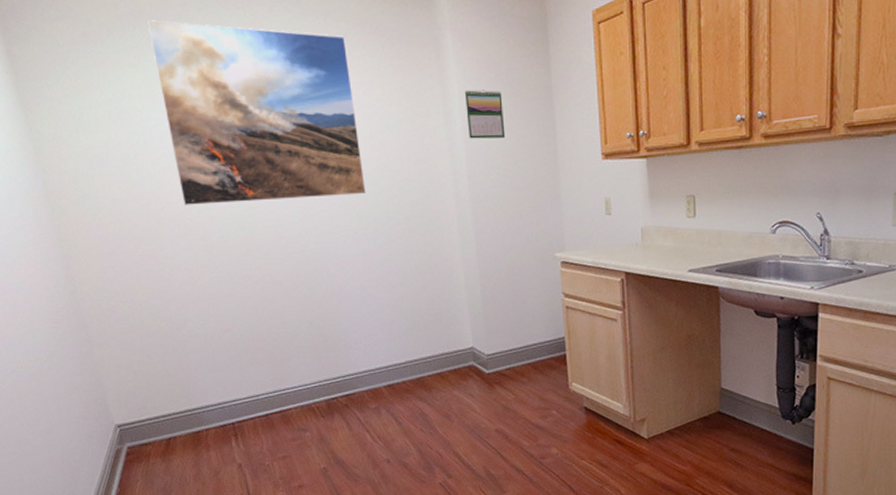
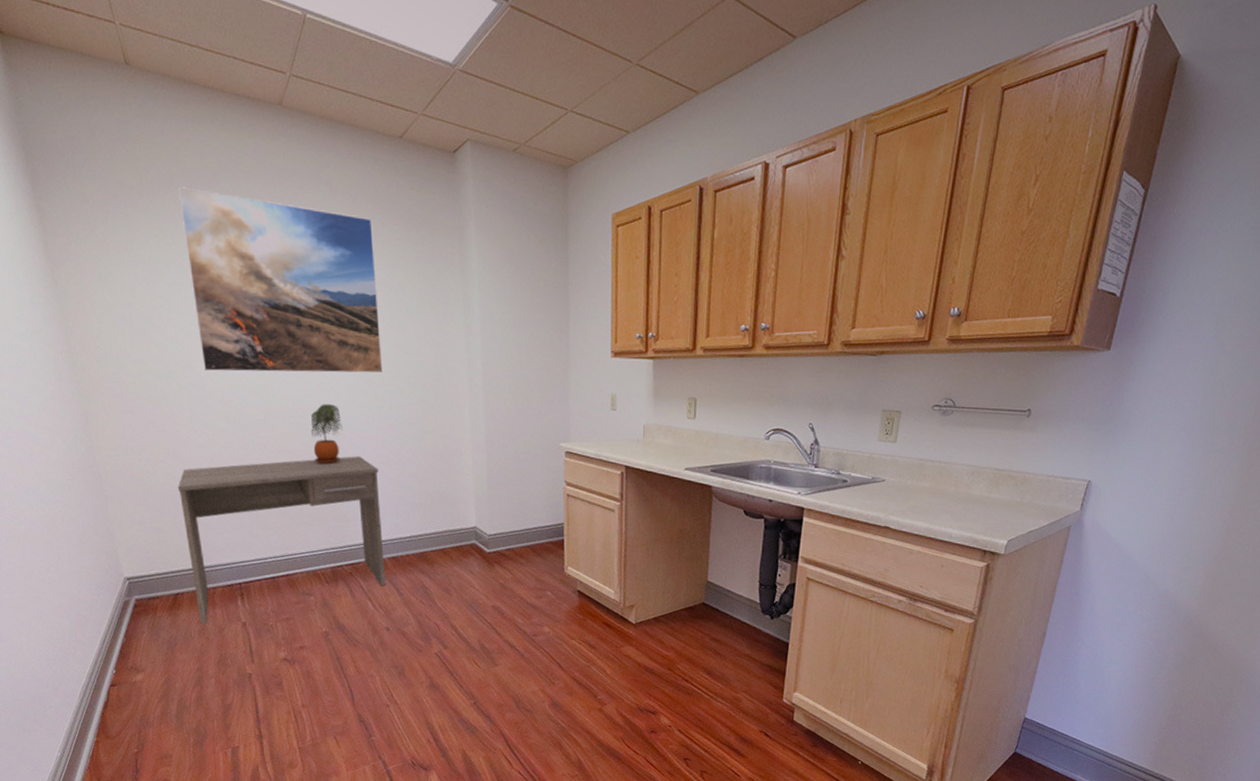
desk: none [164,282,384,469] -> present [178,456,386,624]
potted plant: none [295,230,328,293] -> present [310,404,342,465]
calendar: present [465,90,506,139] -> none [484,281,521,329]

